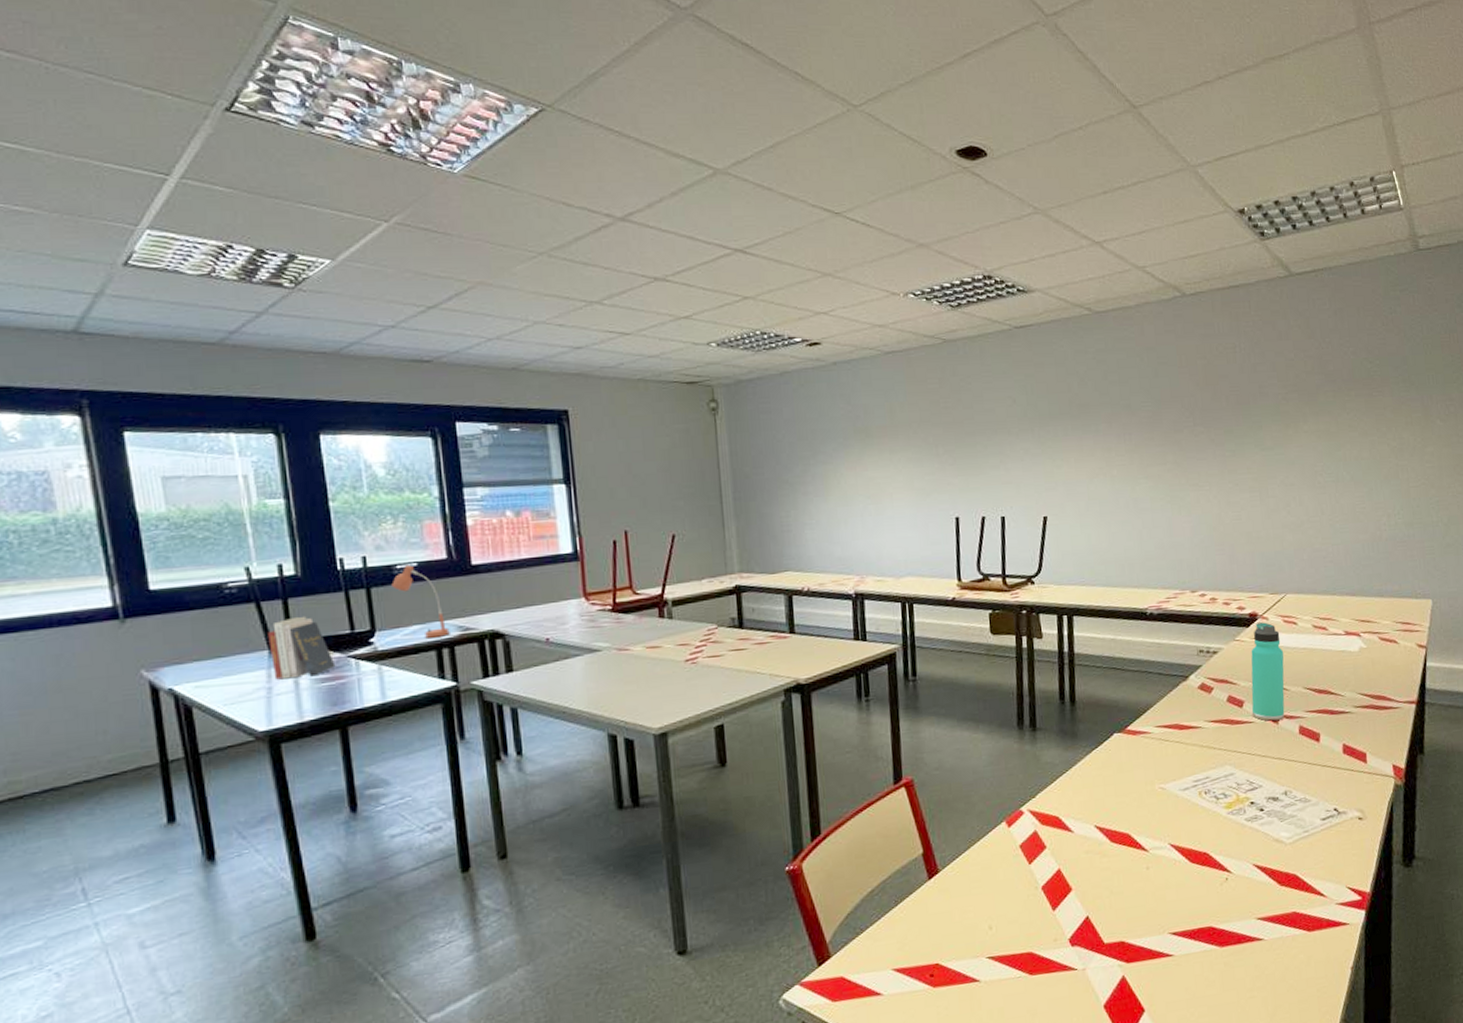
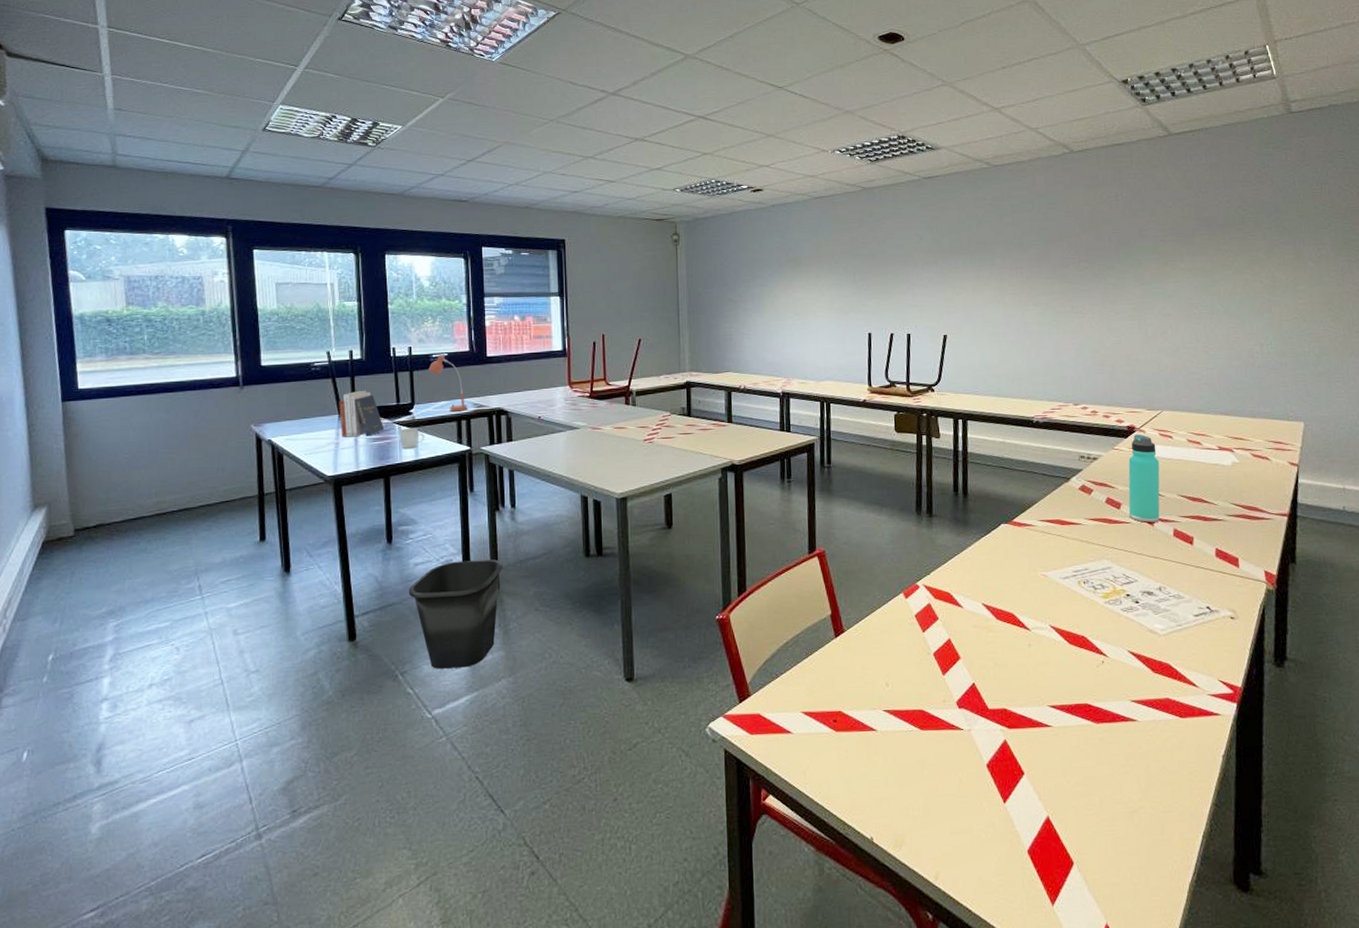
mug: none [357,661,393,689] -> present [399,427,424,448]
waste bin: none [384,821,512,965] -> present [408,559,504,669]

